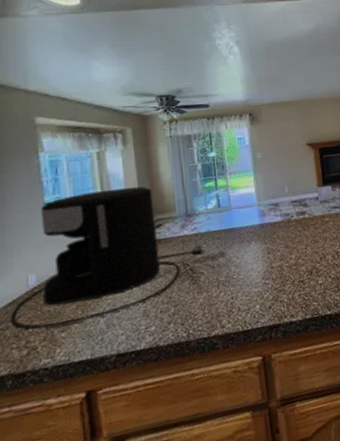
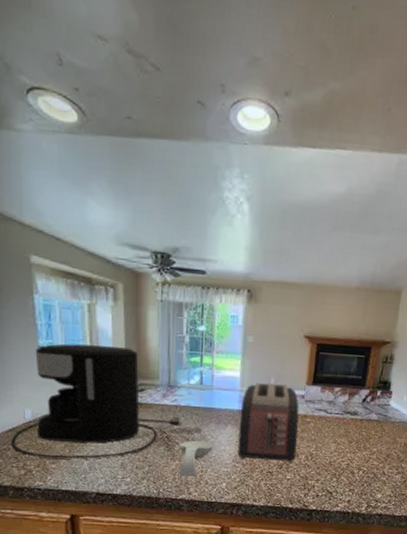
spoon rest: none [204,263,240,310] -> present [179,440,213,477]
toaster: none [261,191,324,275] -> present [237,382,300,463]

